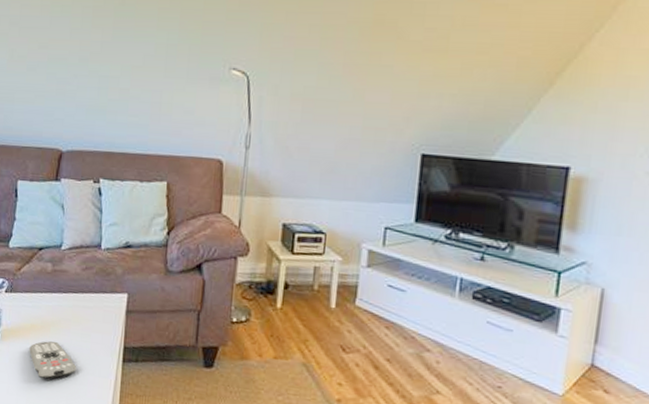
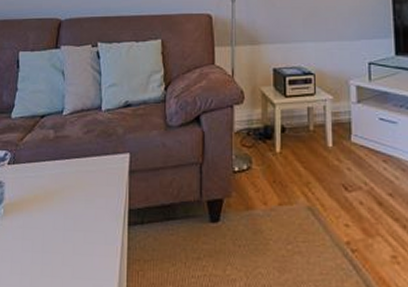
remote control: present [29,341,77,379] -> none [32,210,82,254]

